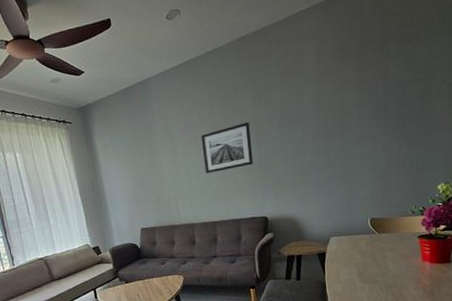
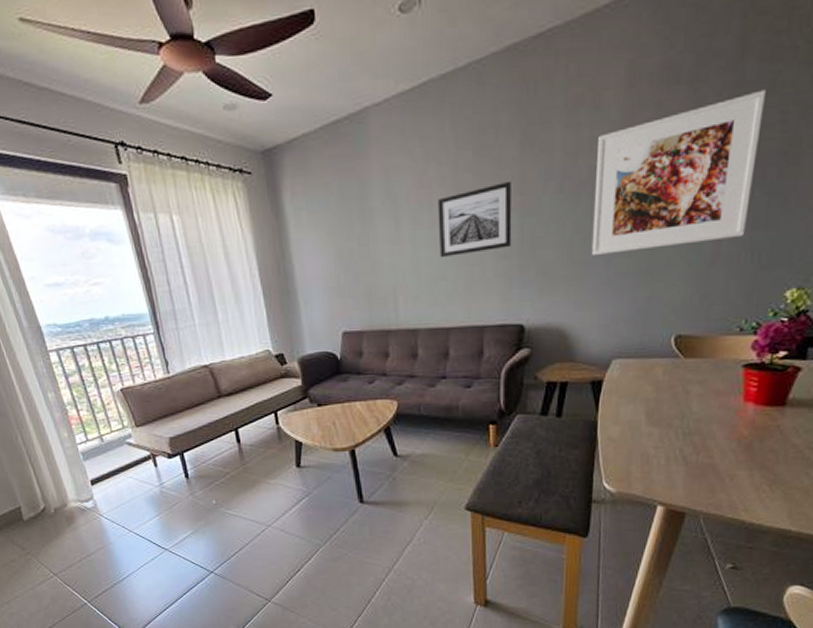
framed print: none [303,60,406,167] -> present [591,90,766,255]

